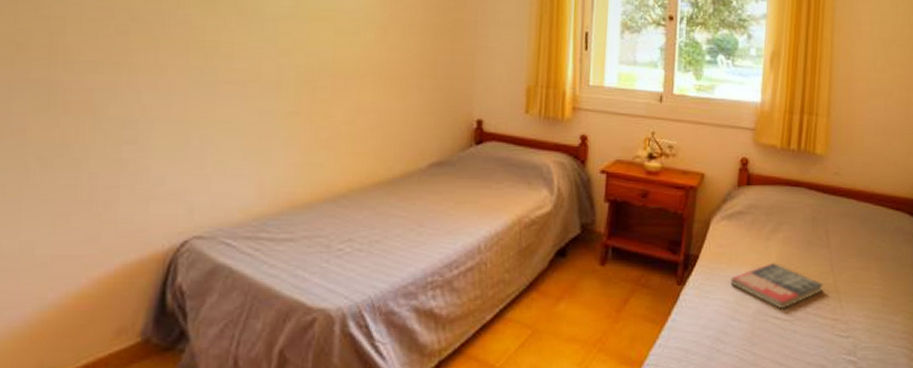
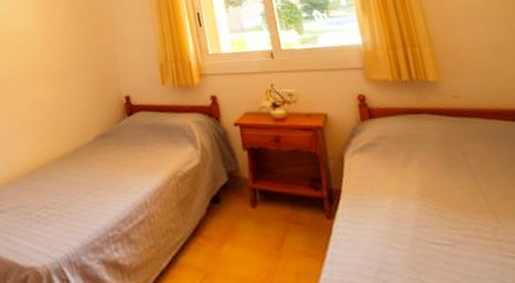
book: present [730,262,824,309] -> none [378,188,478,234]

